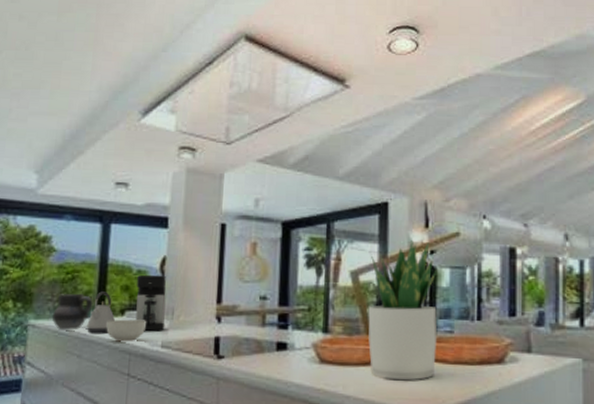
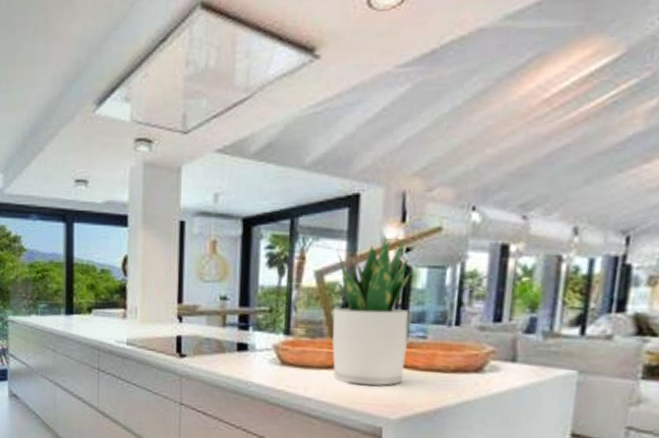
ceramic jug: present [53,293,94,330] -> none [28,291,64,327]
kettle: present [87,291,115,335] -> none [59,290,83,331]
bowl: present [105,319,147,342] -> none [75,317,113,339]
coffee maker: present [135,274,166,331] -> none [101,274,130,329]

